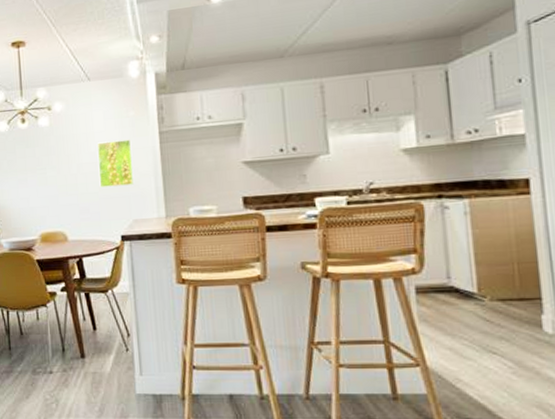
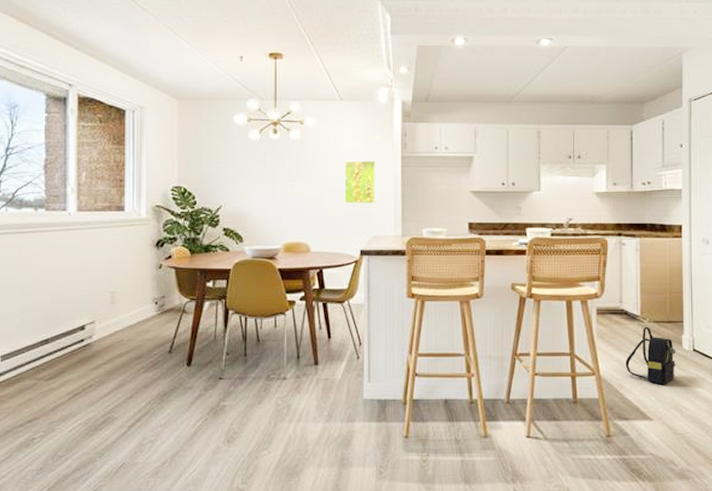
backpack: none [461,306,536,377] -> present [625,326,676,384]

